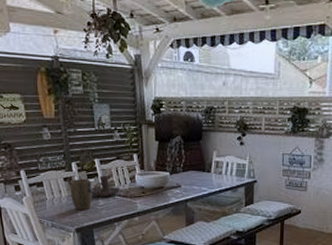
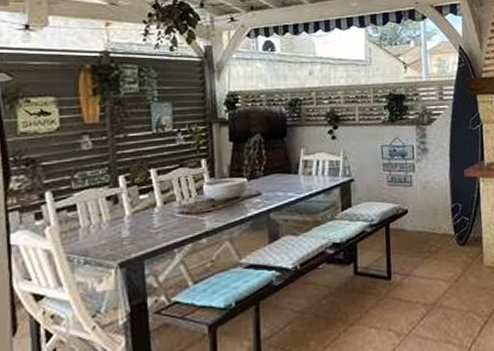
plant pot: present [69,178,93,210] -> none [114,194,145,238]
candle holder: present [91,175,120,197] -> none [144,188,183,217]

